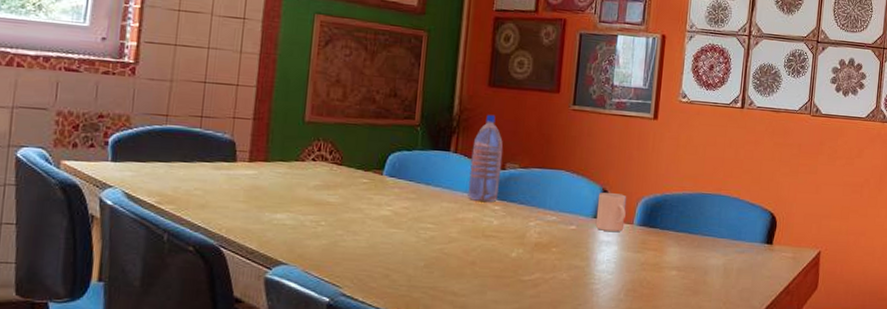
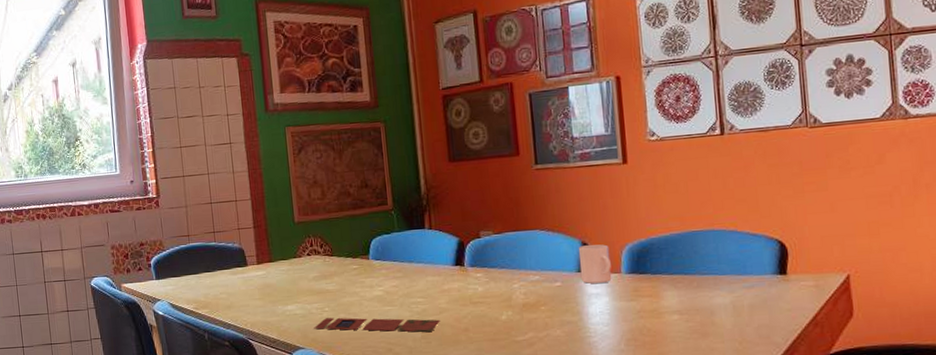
papers: none [303,233,447,262] -> present [314,317,440,333]
water bottle: present [468,114,504,203] -> none [444,187,479,272]

